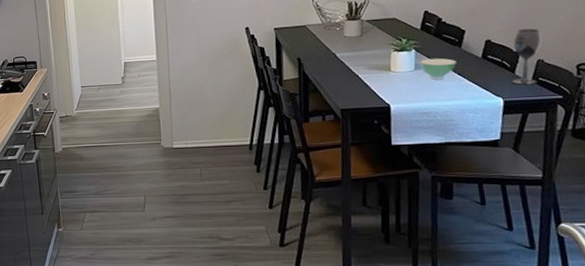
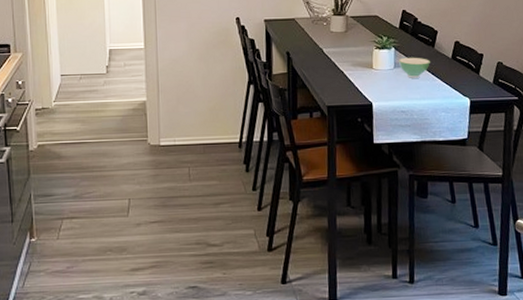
wine glass: present [511,28,542,85] -> none [476,32,501,86]

